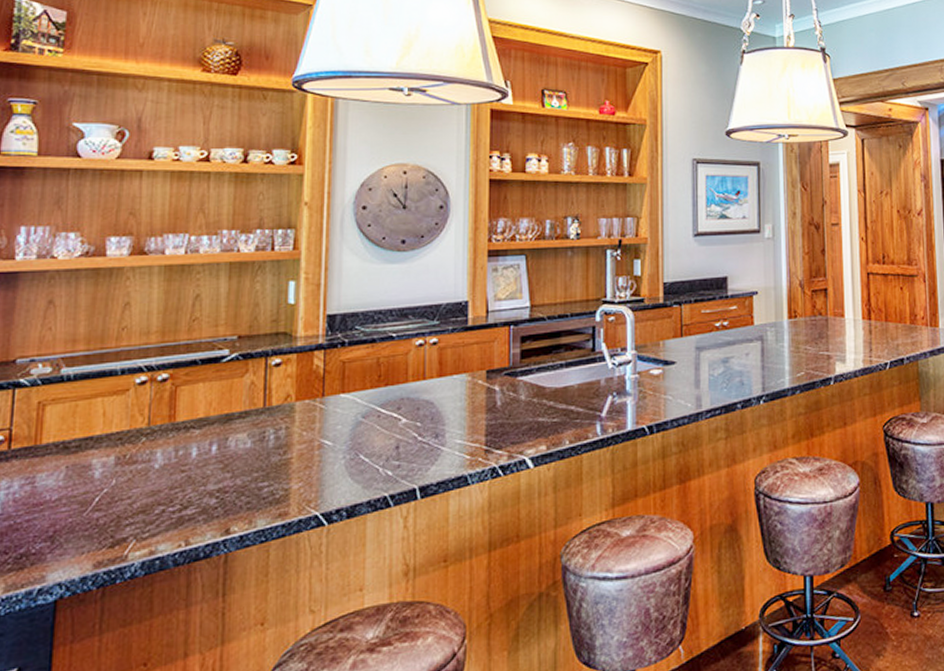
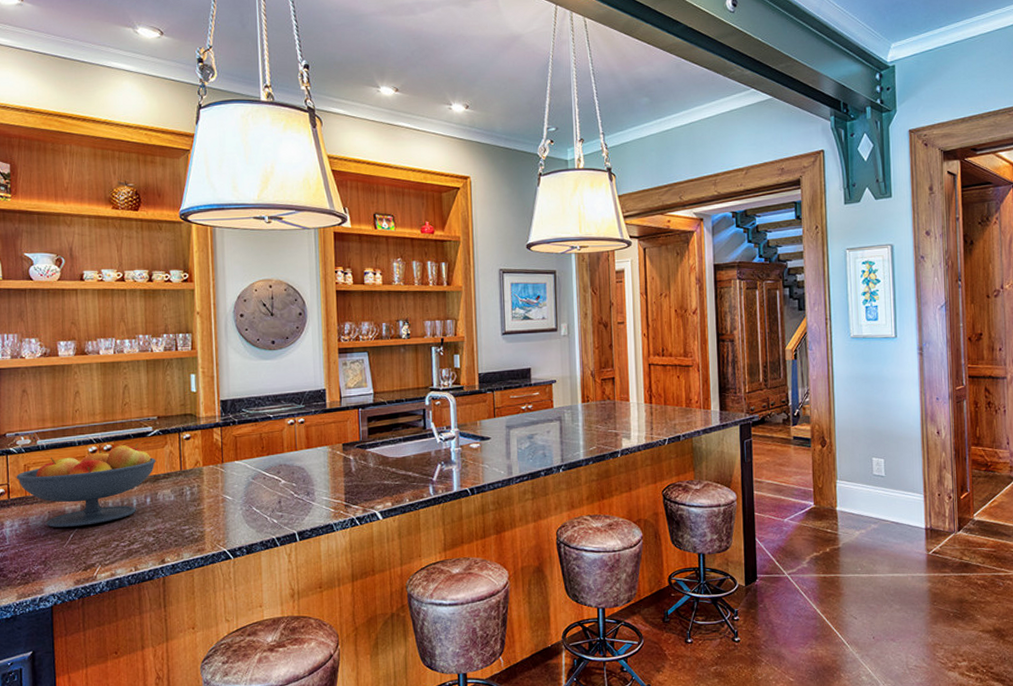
fruit bowl: none [24,371,231,488] -> present [16,443,156,528]

